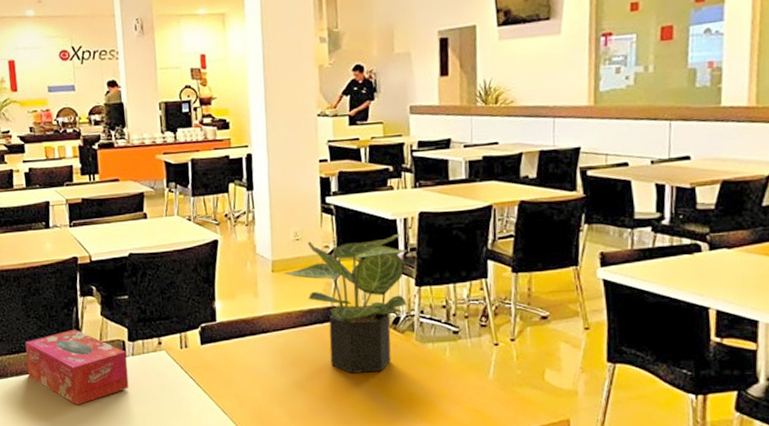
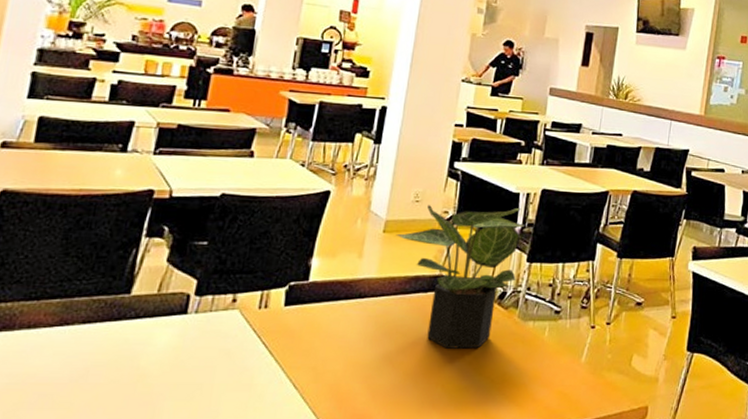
tissue box: present [25,329,129,405] -> none [45,275,189,371]

